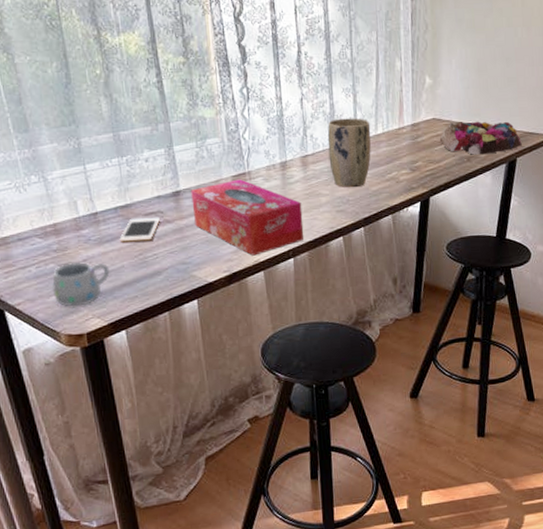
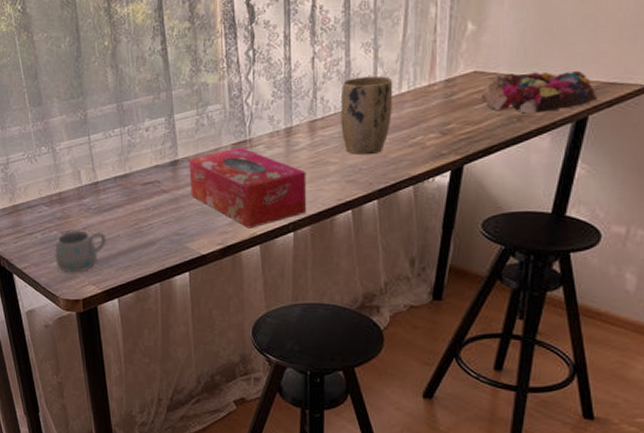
cell phone: present [119,216,160,242] -> none [117,186,157,212]

